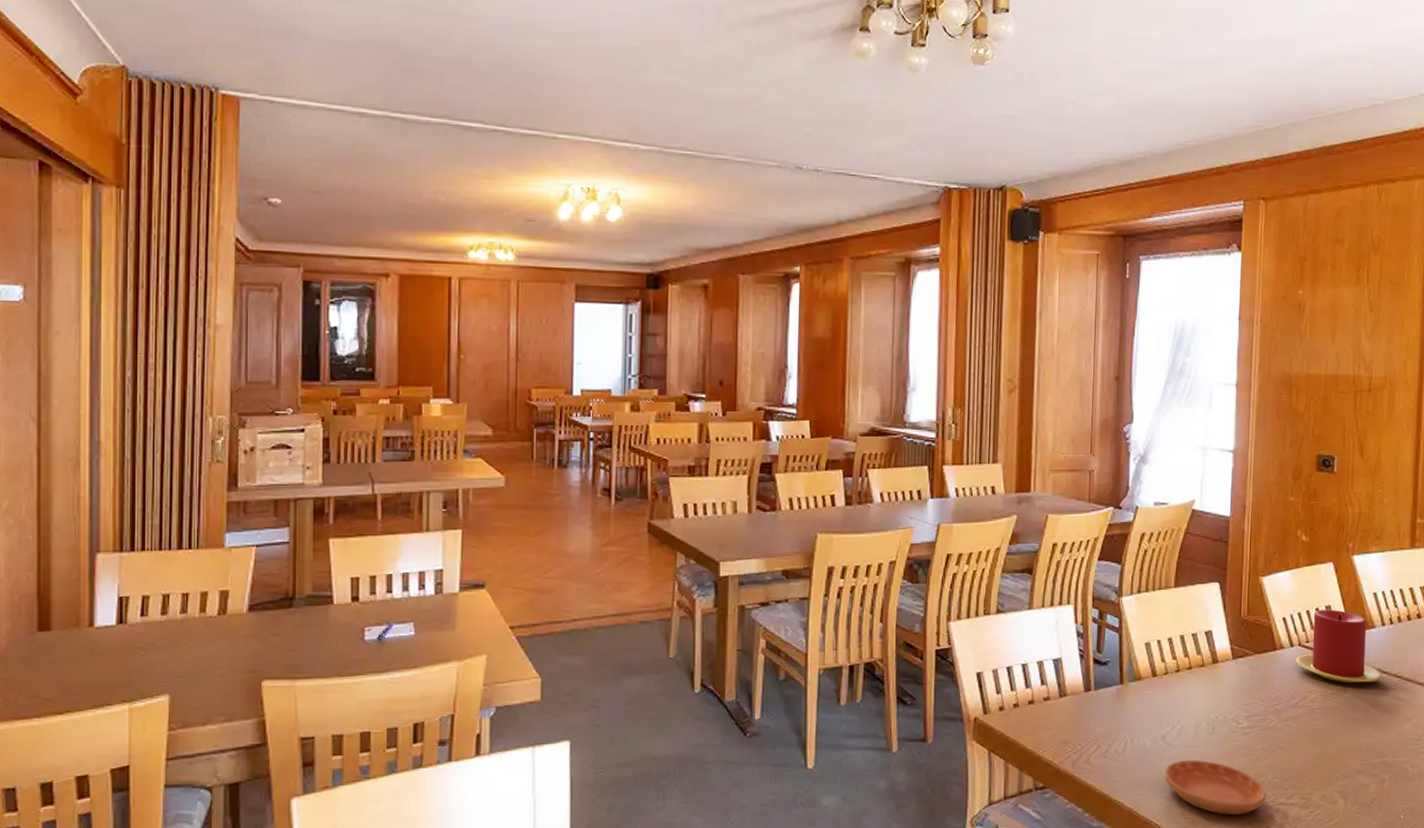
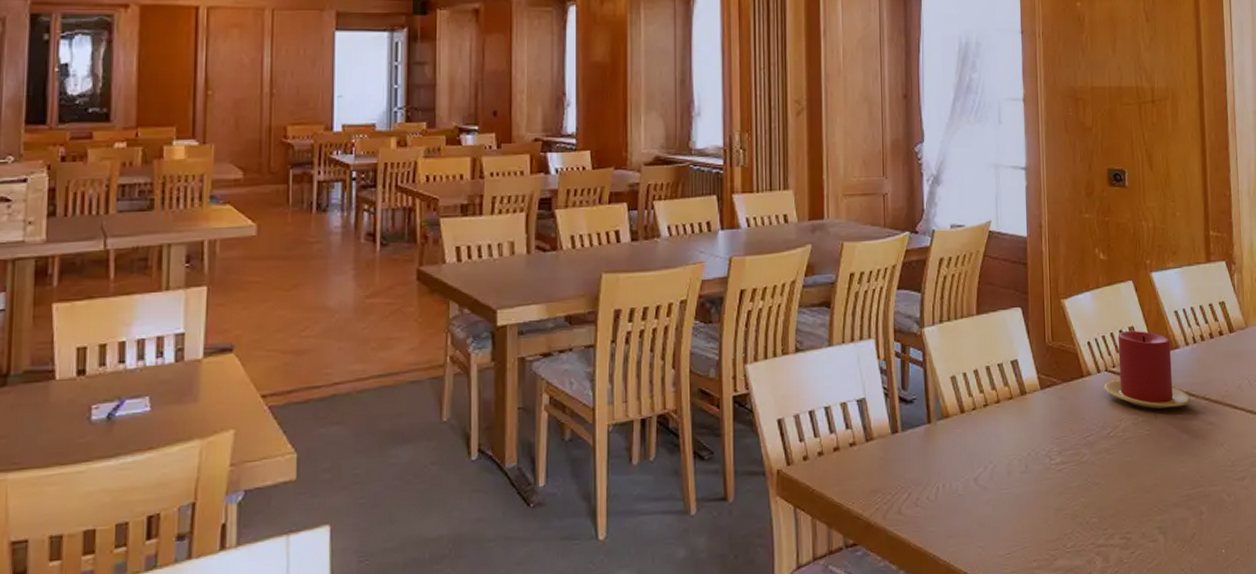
saucer: present [1164,760,1266,815] -> none [979,502,1086,563]

